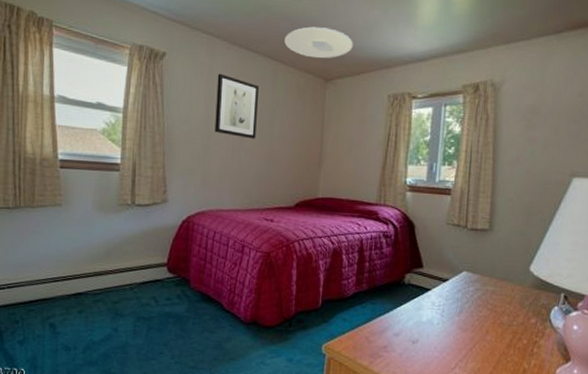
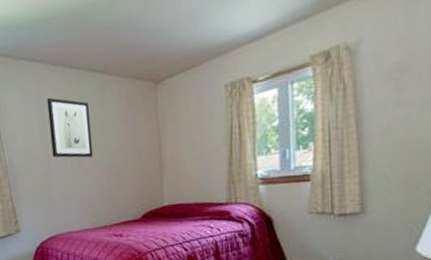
ceiling light: present [284,26,353,59] -> none [106,26,179,62]

